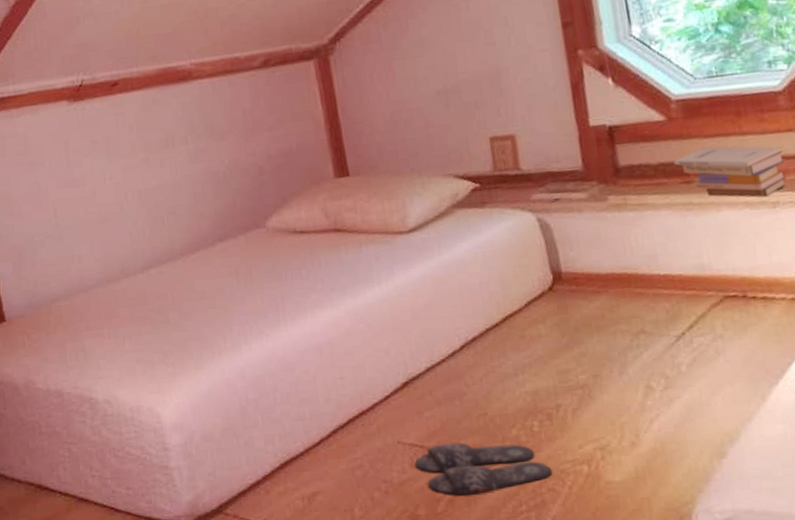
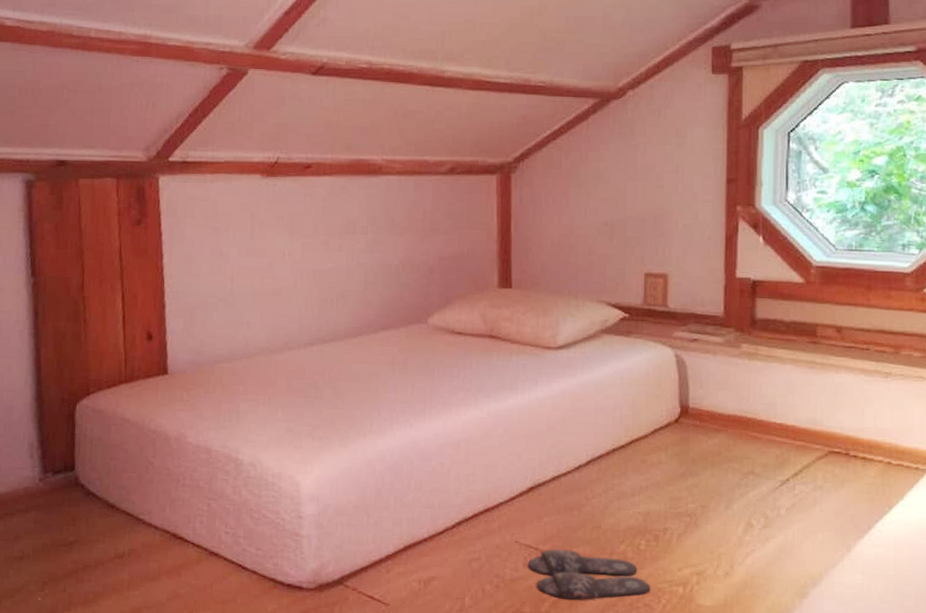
books: present [673,146,786,198] -> none [805,312,902,368]

